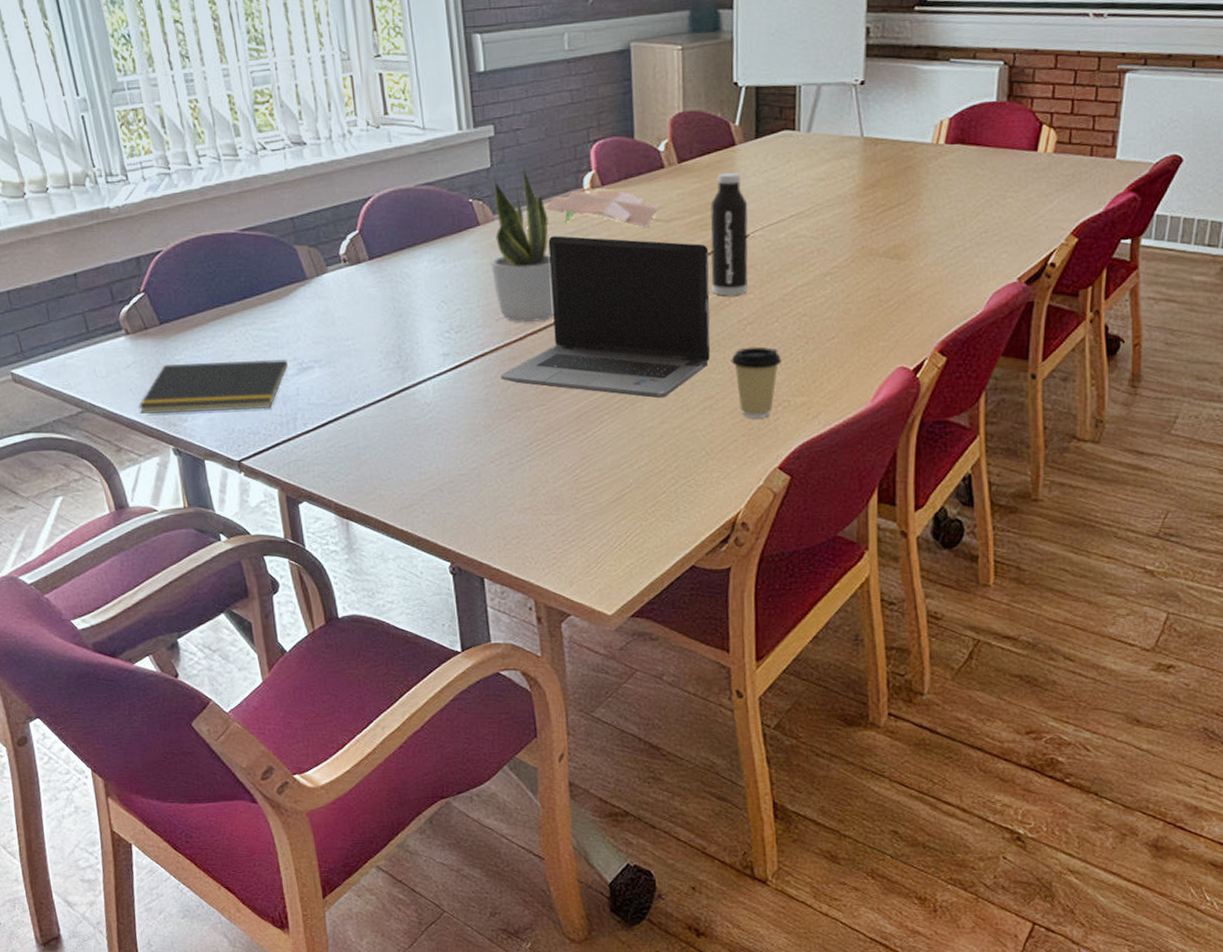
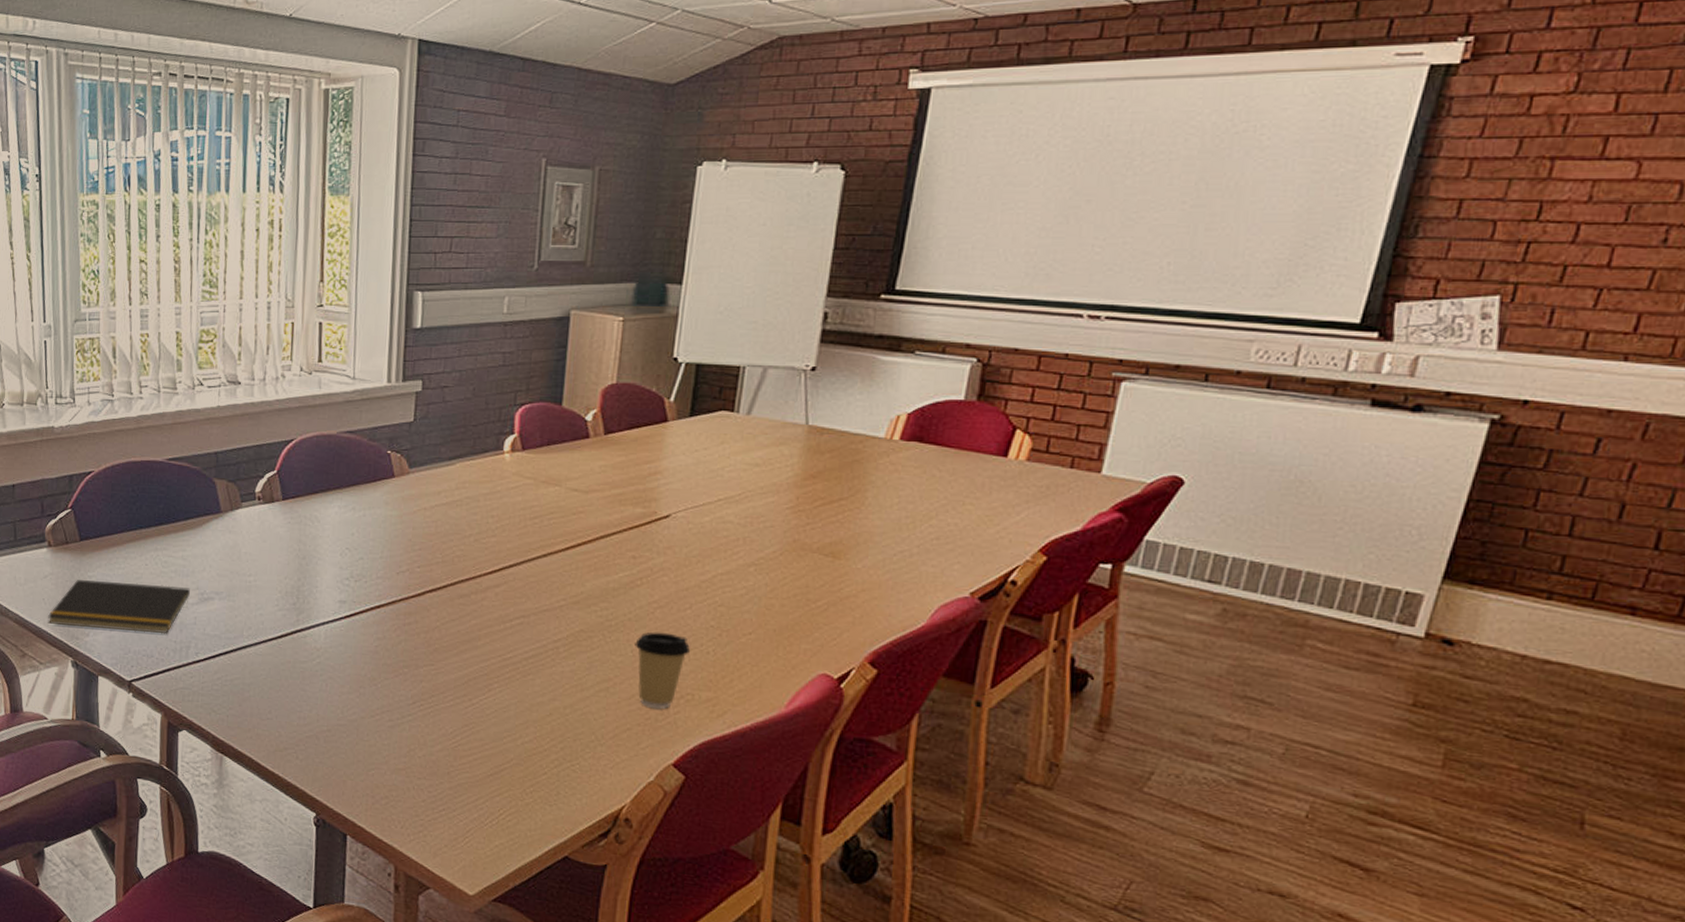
potted plant: present [491,164,554,322] -> none [399,421,464,579]
laptop computer: present [500,235,710,399] -> none [393,495,626,674]
papers: present [546,190,664,227] -> none [463,452,584,496]
water bottle: present [710,172,749,296] -> none [624,448,674,577]

